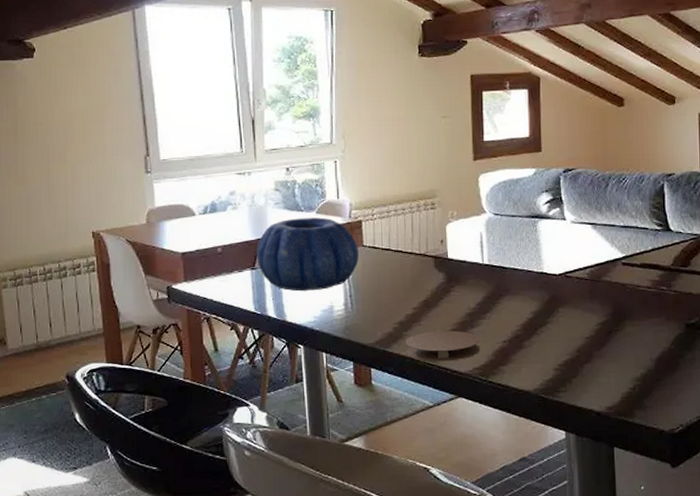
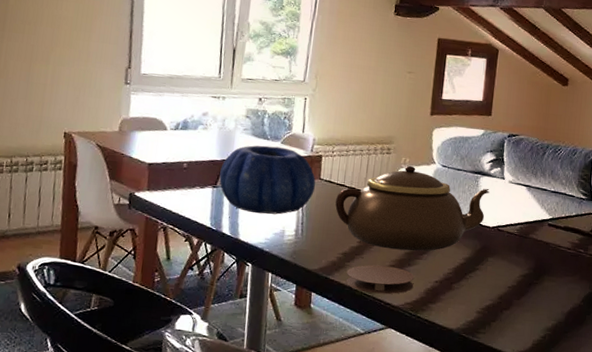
teapot: none [383,218,550,312] -> present [335,165,490,251]

